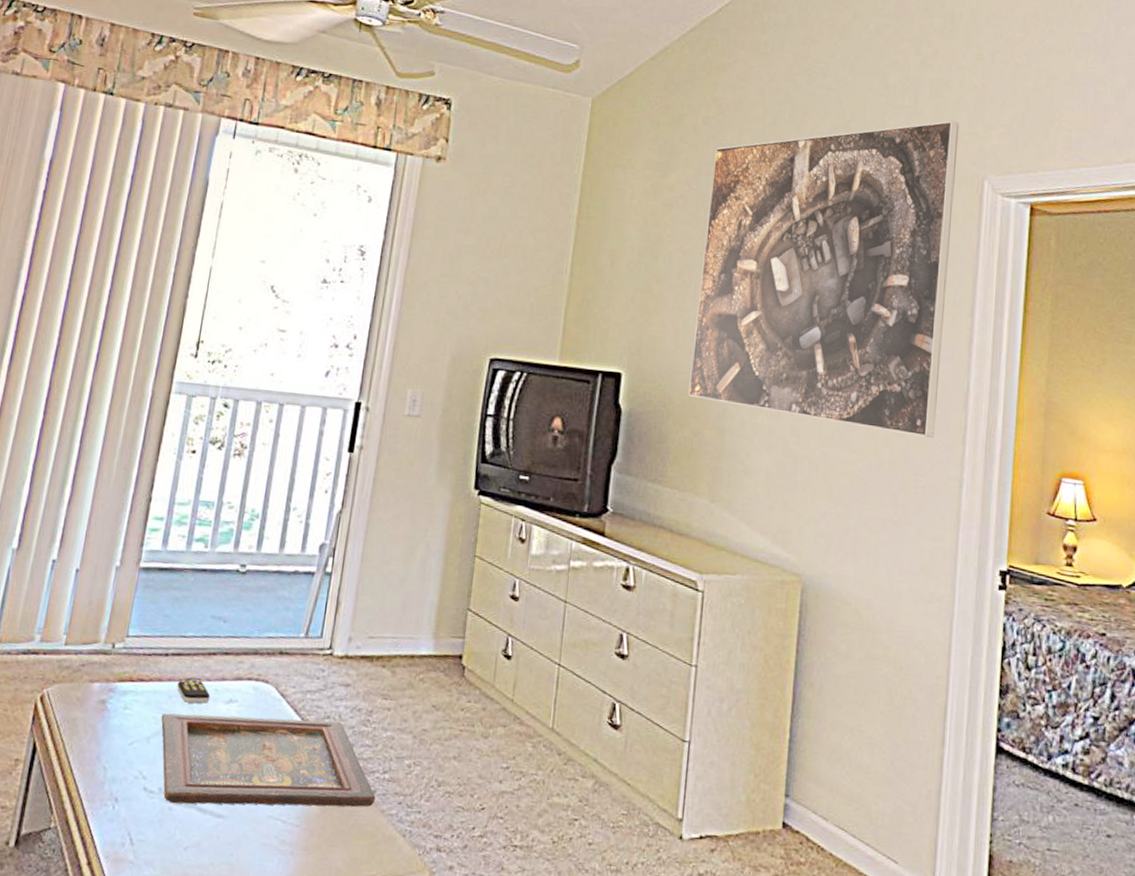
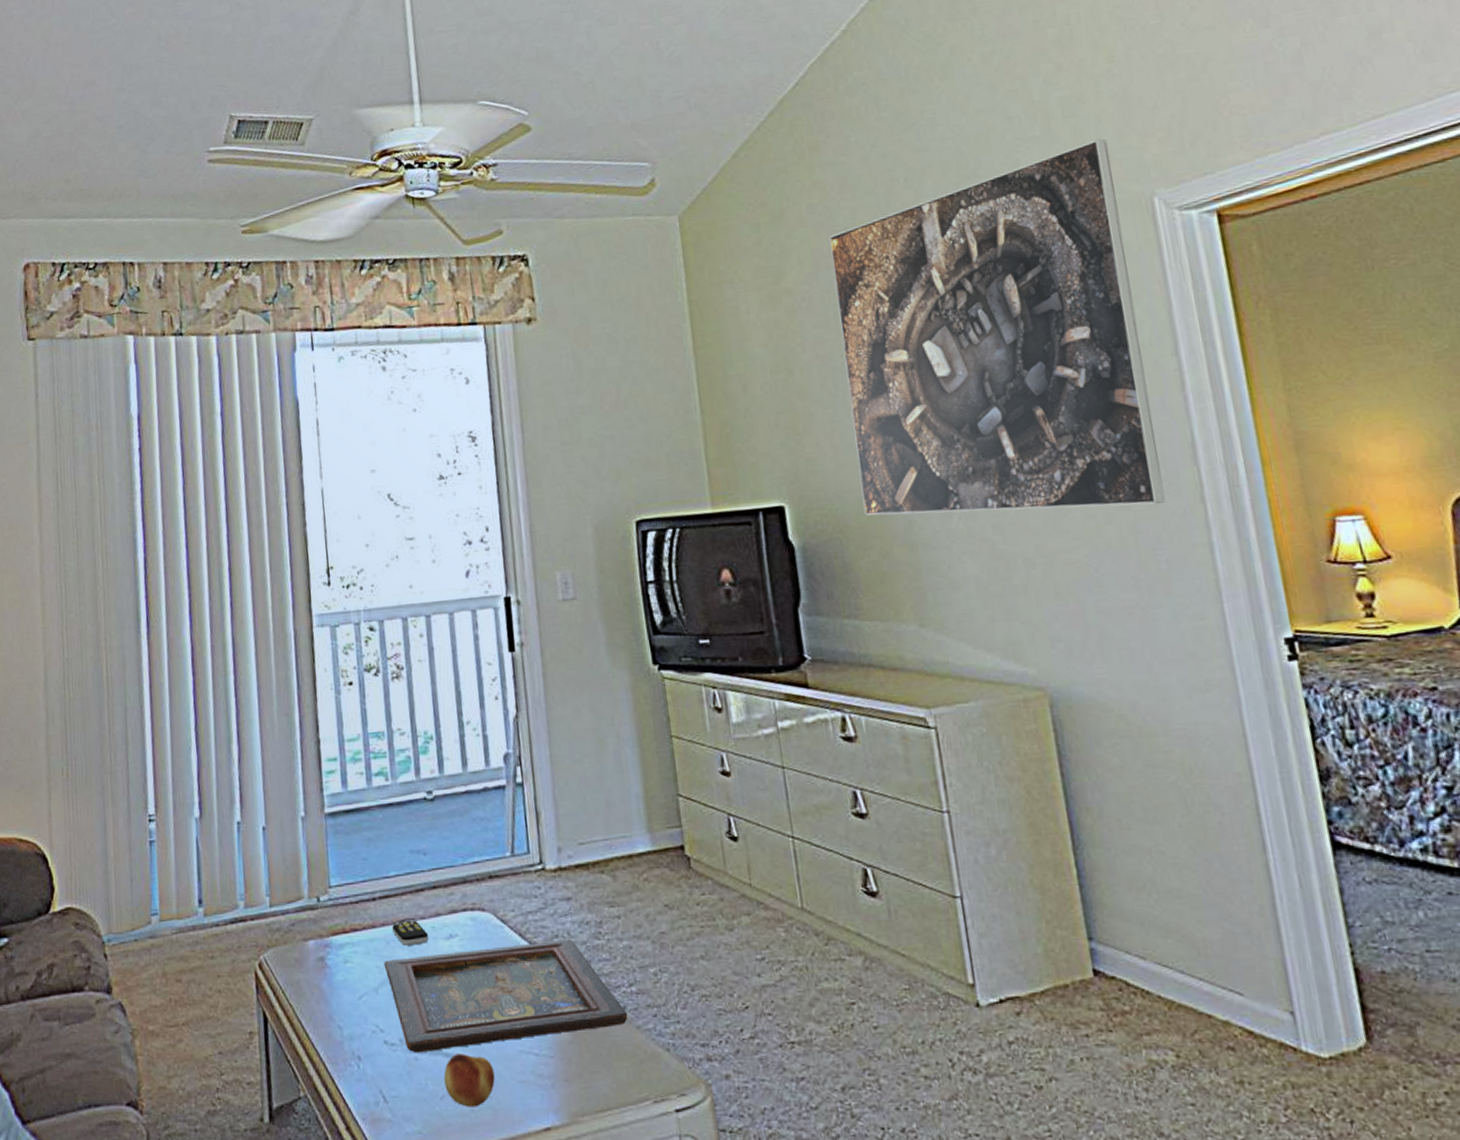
fruit: none [191,810,241,862] -> present [444,1054,495,1107]

